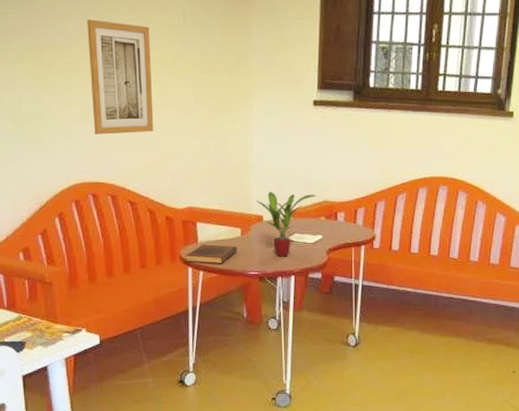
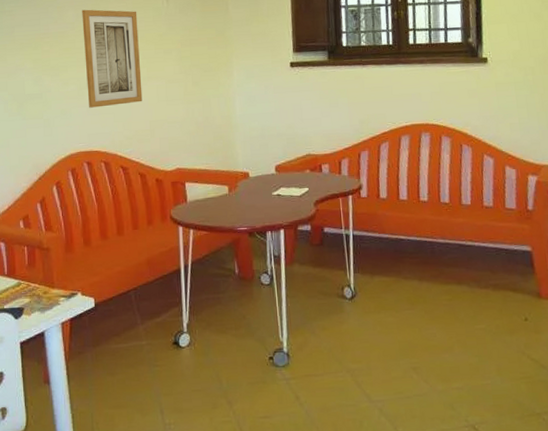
book: present [186,244,237,263] -> none [176,203,226,222]
potted plant: present [255,192,316,257] -> none [241,149,300,211]

